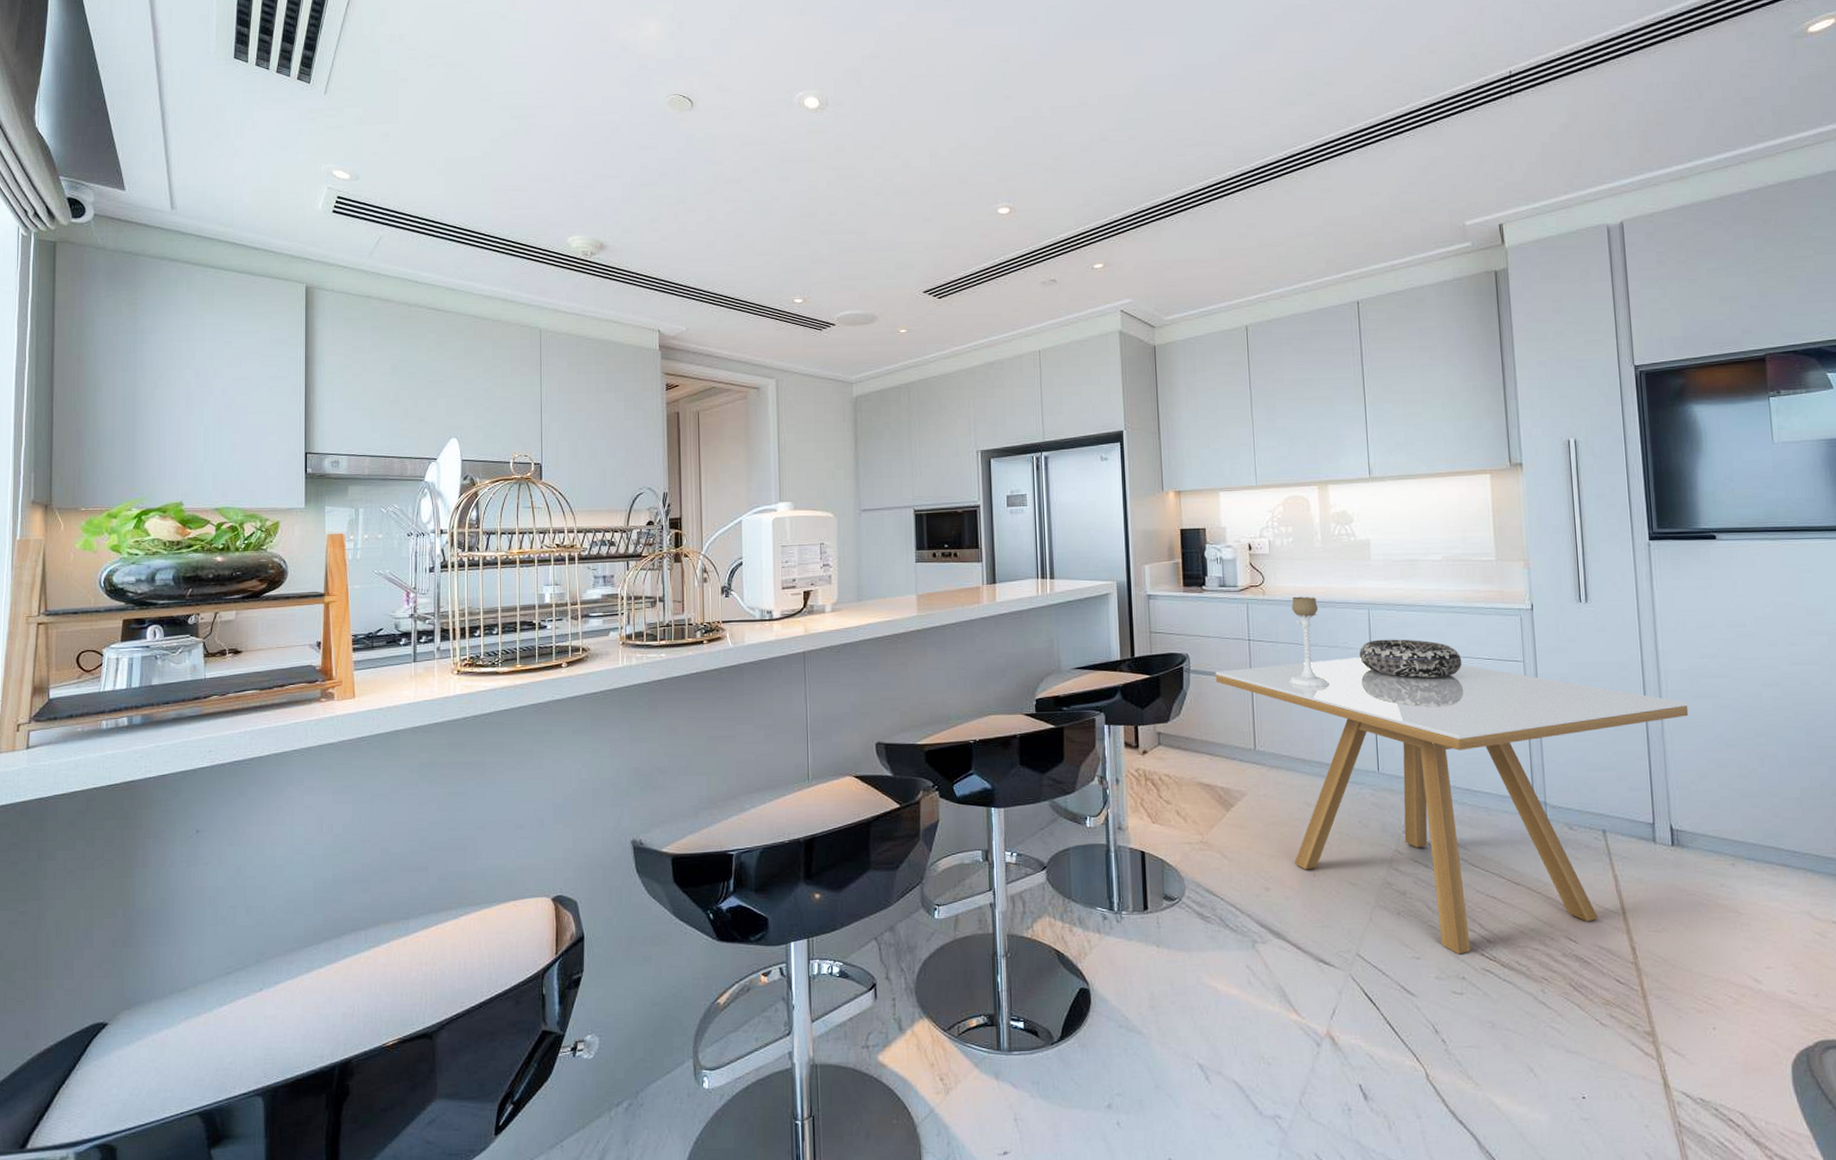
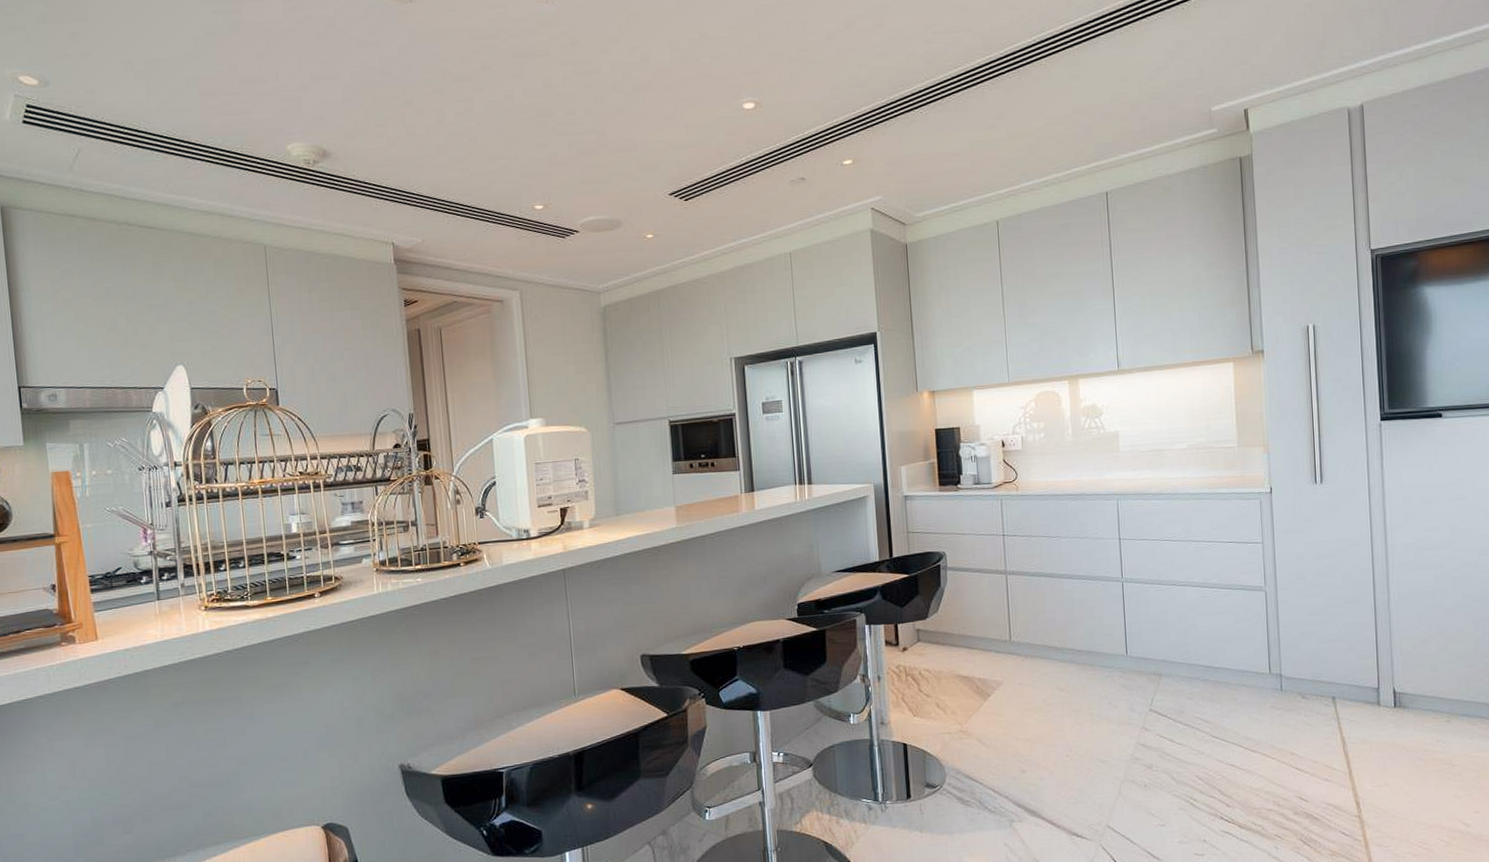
dining table: present [1215,657,1689,955] -> none [971,547,1413,820]
candle holder: present [1288,596,1331,687] -> none [1041,490,1082,578]
decorative bowl: present [1359,639,1462,678] -> none [1108,527,1206,564]

